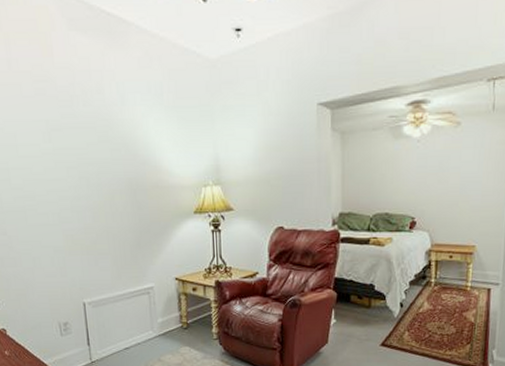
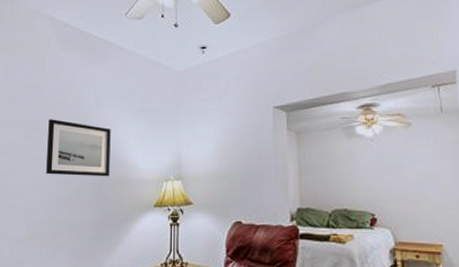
wall art: none [68,118,144,183] -> present [46,119,111,177]

